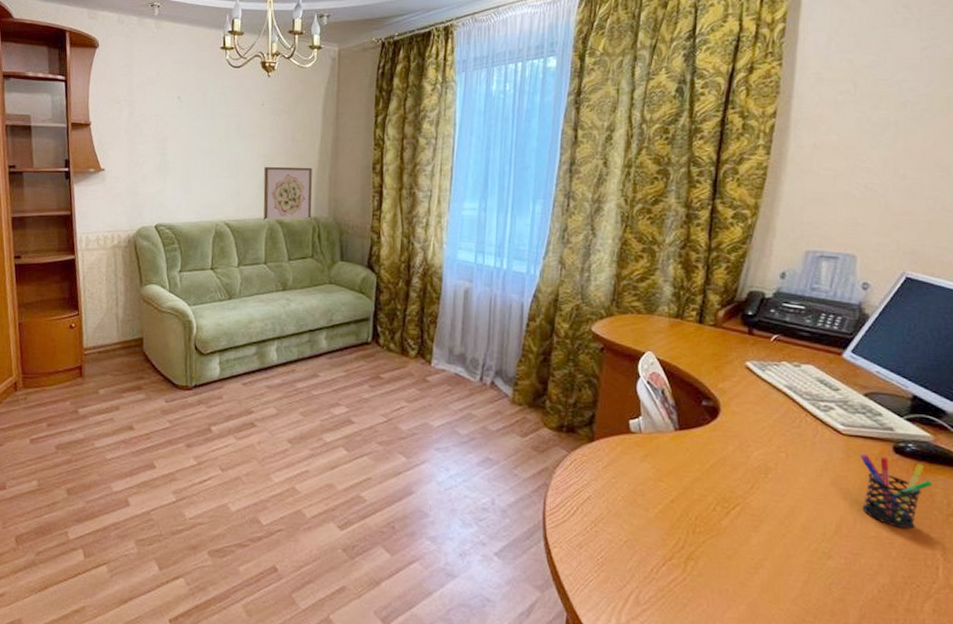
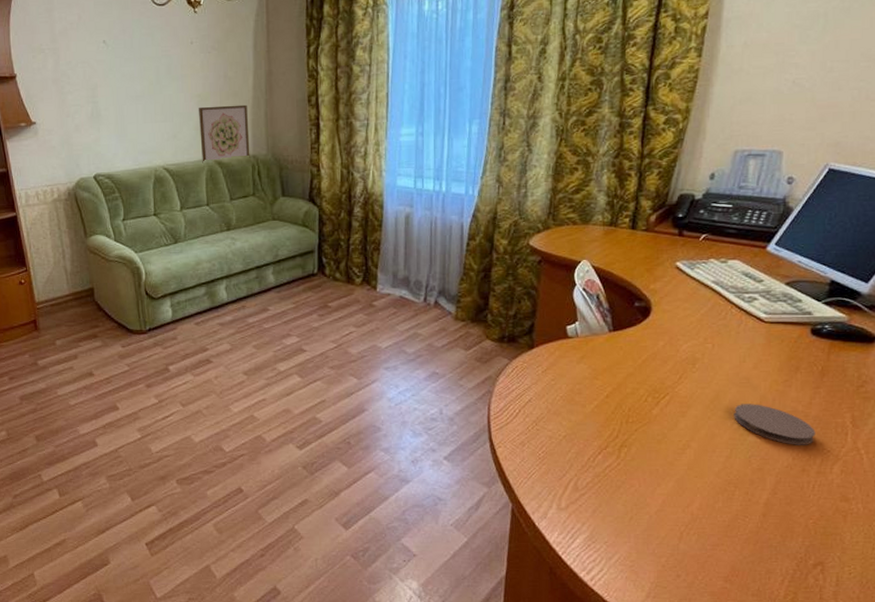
coaster: none [811,523,903,577] -> present [734,404,816,445]
pen holder: present [860,453,933,529] -> none [780,338,846,402]

